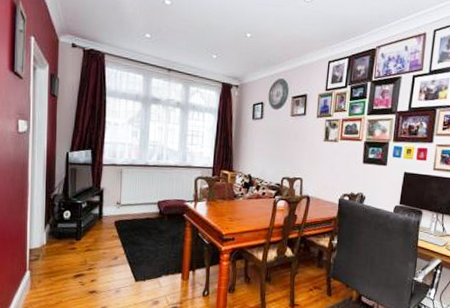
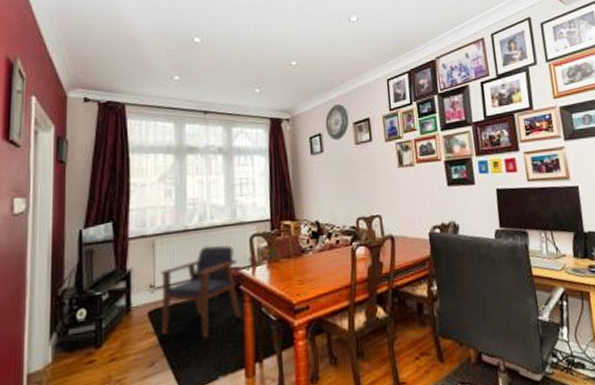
armchair: none [123,180,184,248] -> present [160,245,242,340]

